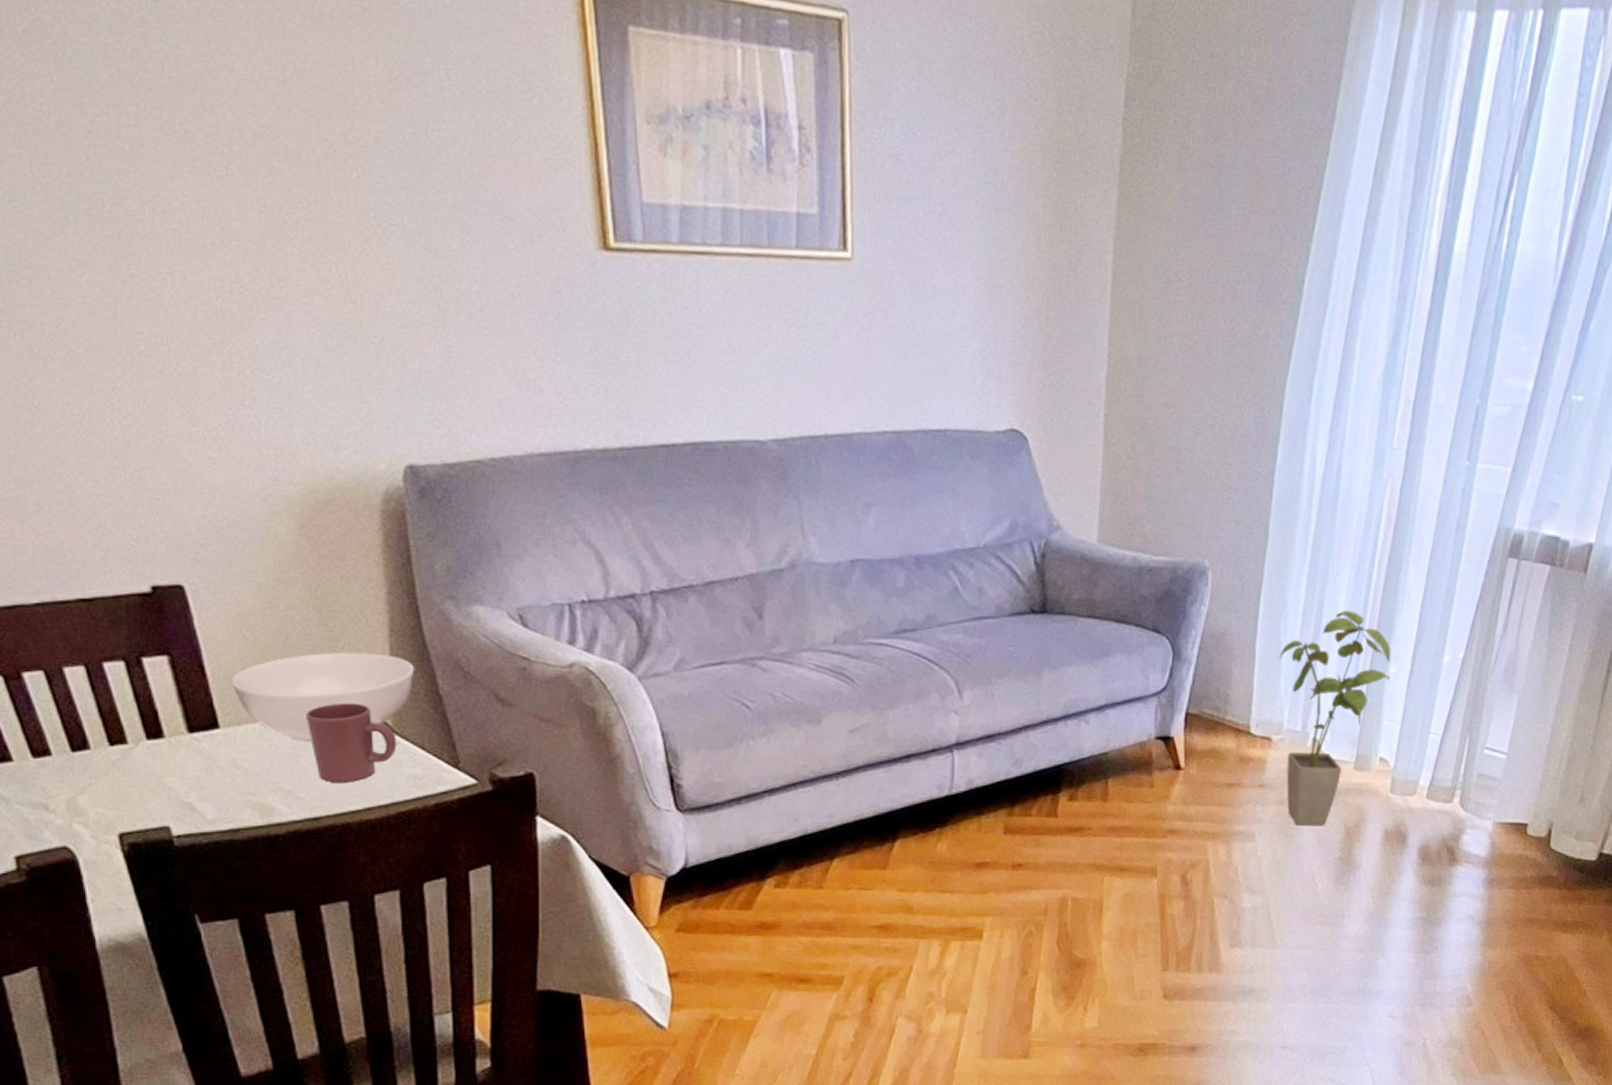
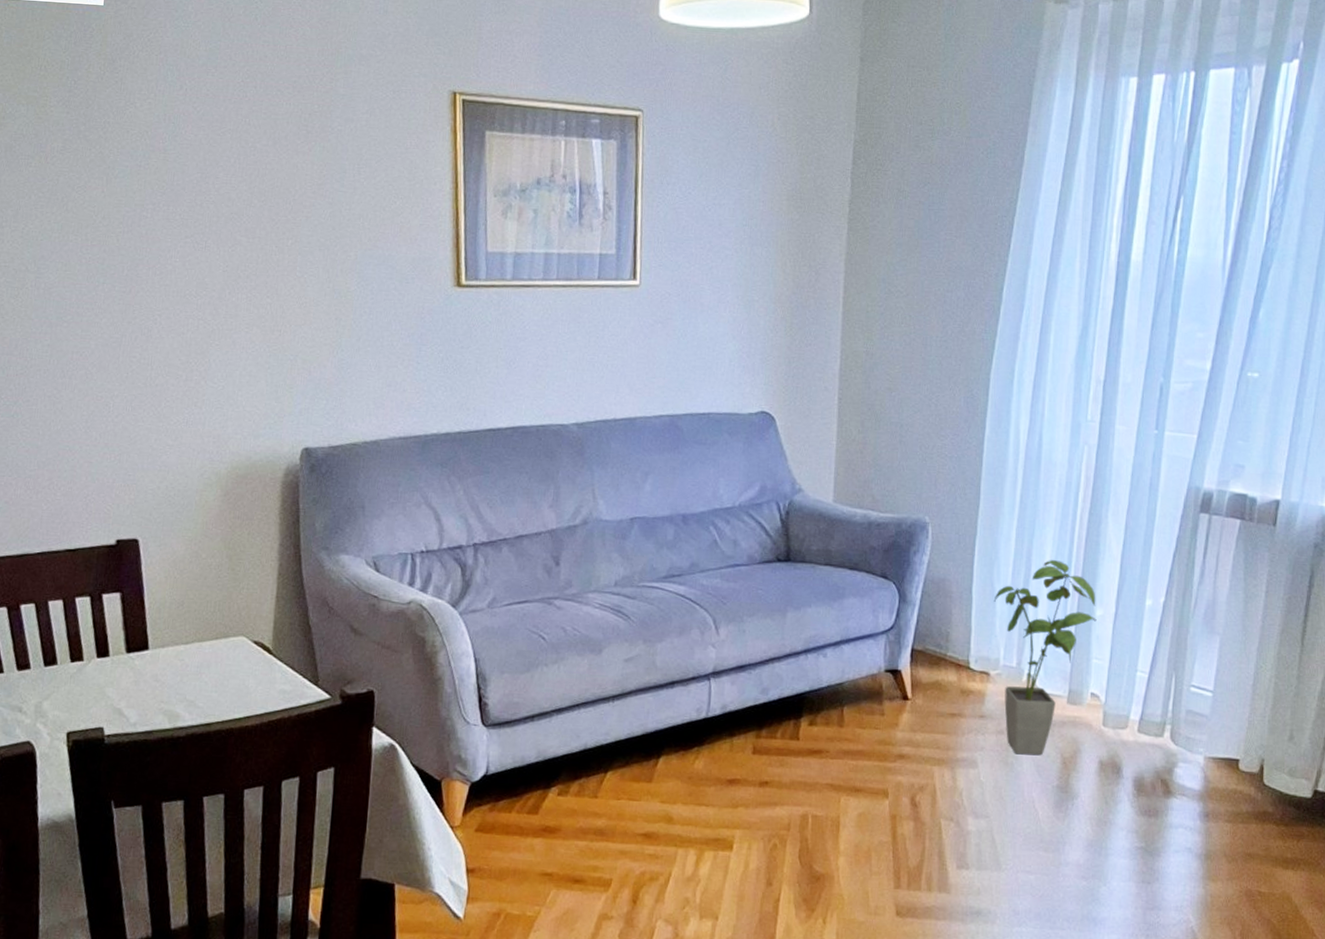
bowl: present [231,651,415,742] -> none [161,590,294,661]
mug: present [304,702,397,782] -> none [210,630,275,695]

